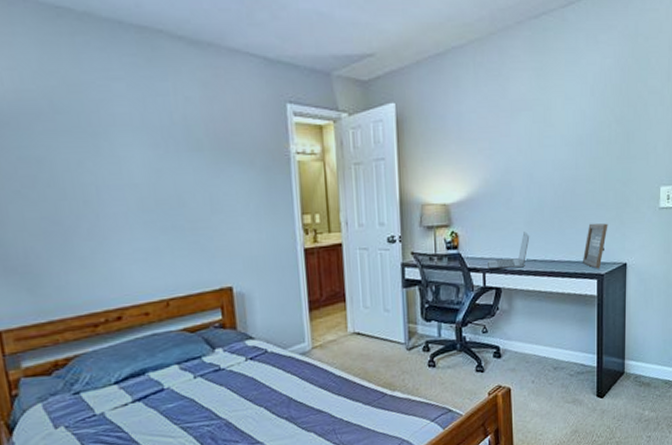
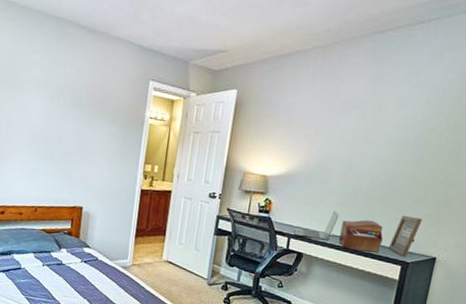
sewing box: none [534,235,575,272] -> present [339,220,383,253]

